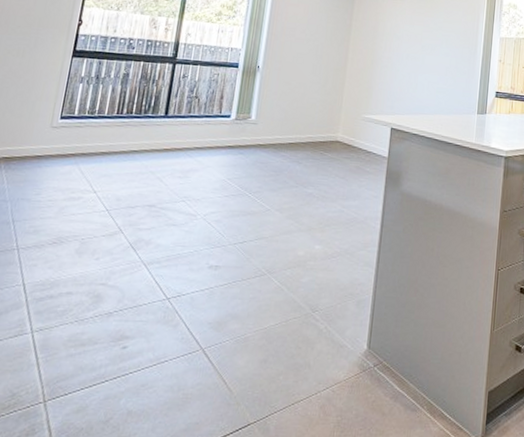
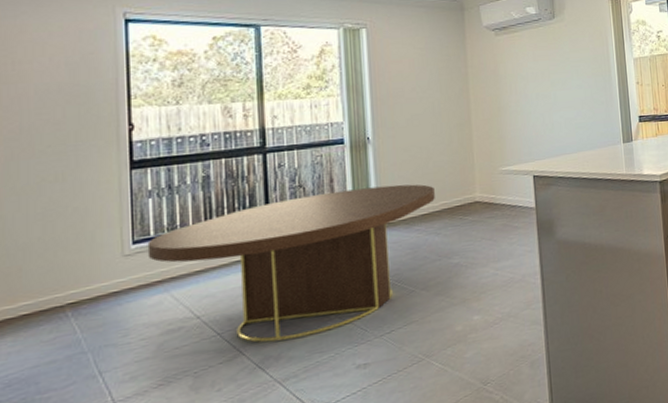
dining table: none [69,106,304,229] -> present [147,184,435,342]

